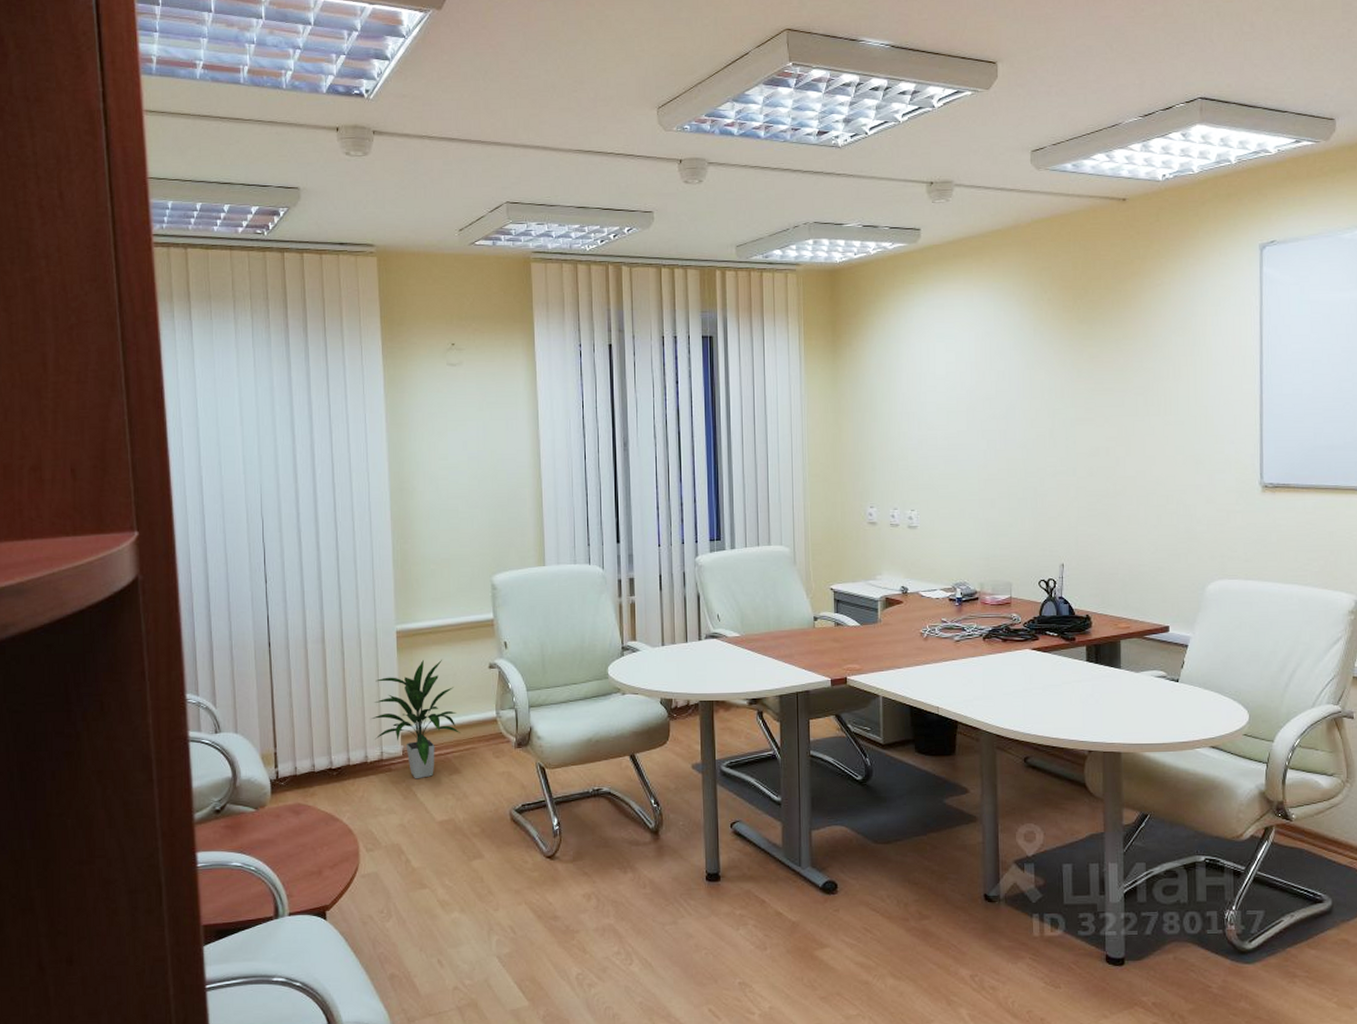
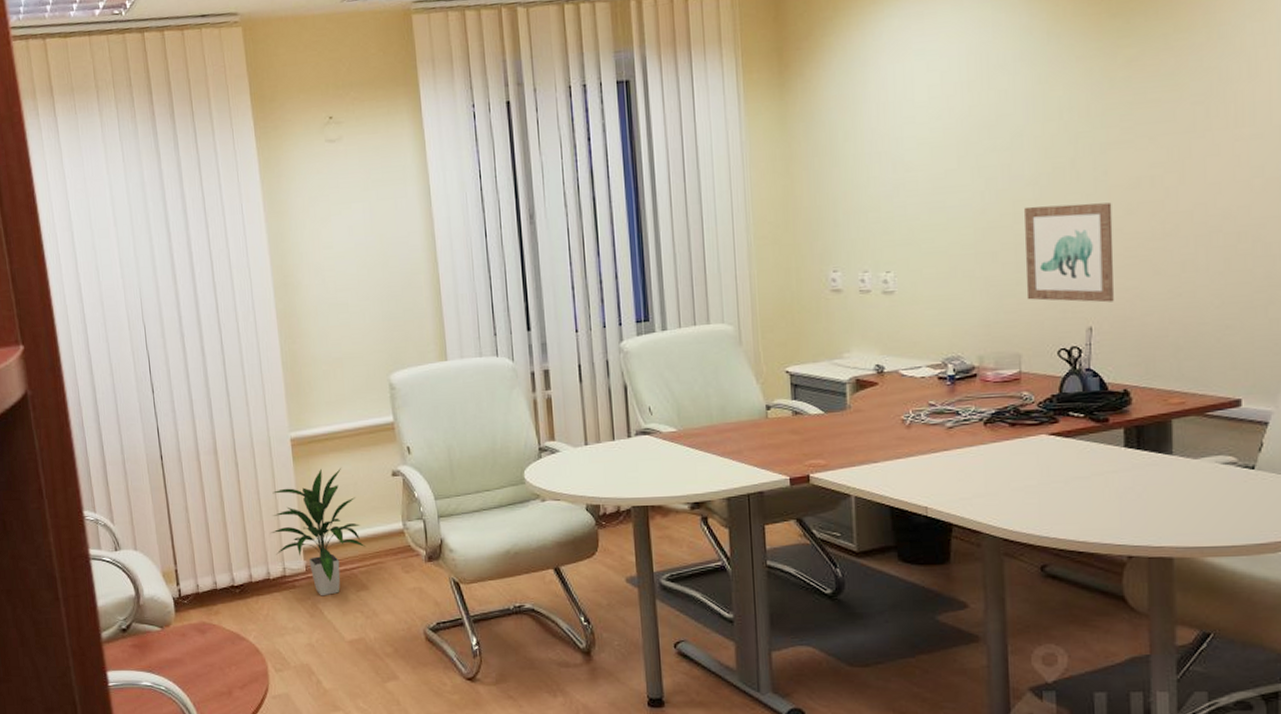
wall art: none [1015,465,1080,545] -> present [1024,202,1114,303]

